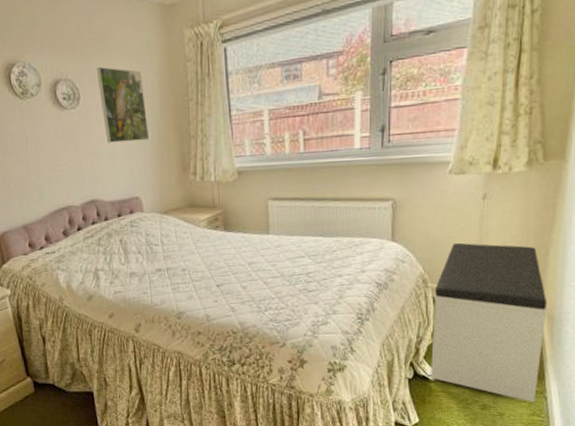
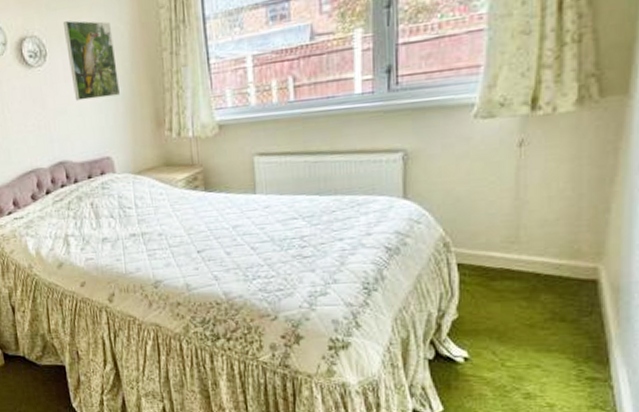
bench: present [431,242,548,402] -> none [457,199,610,392]

